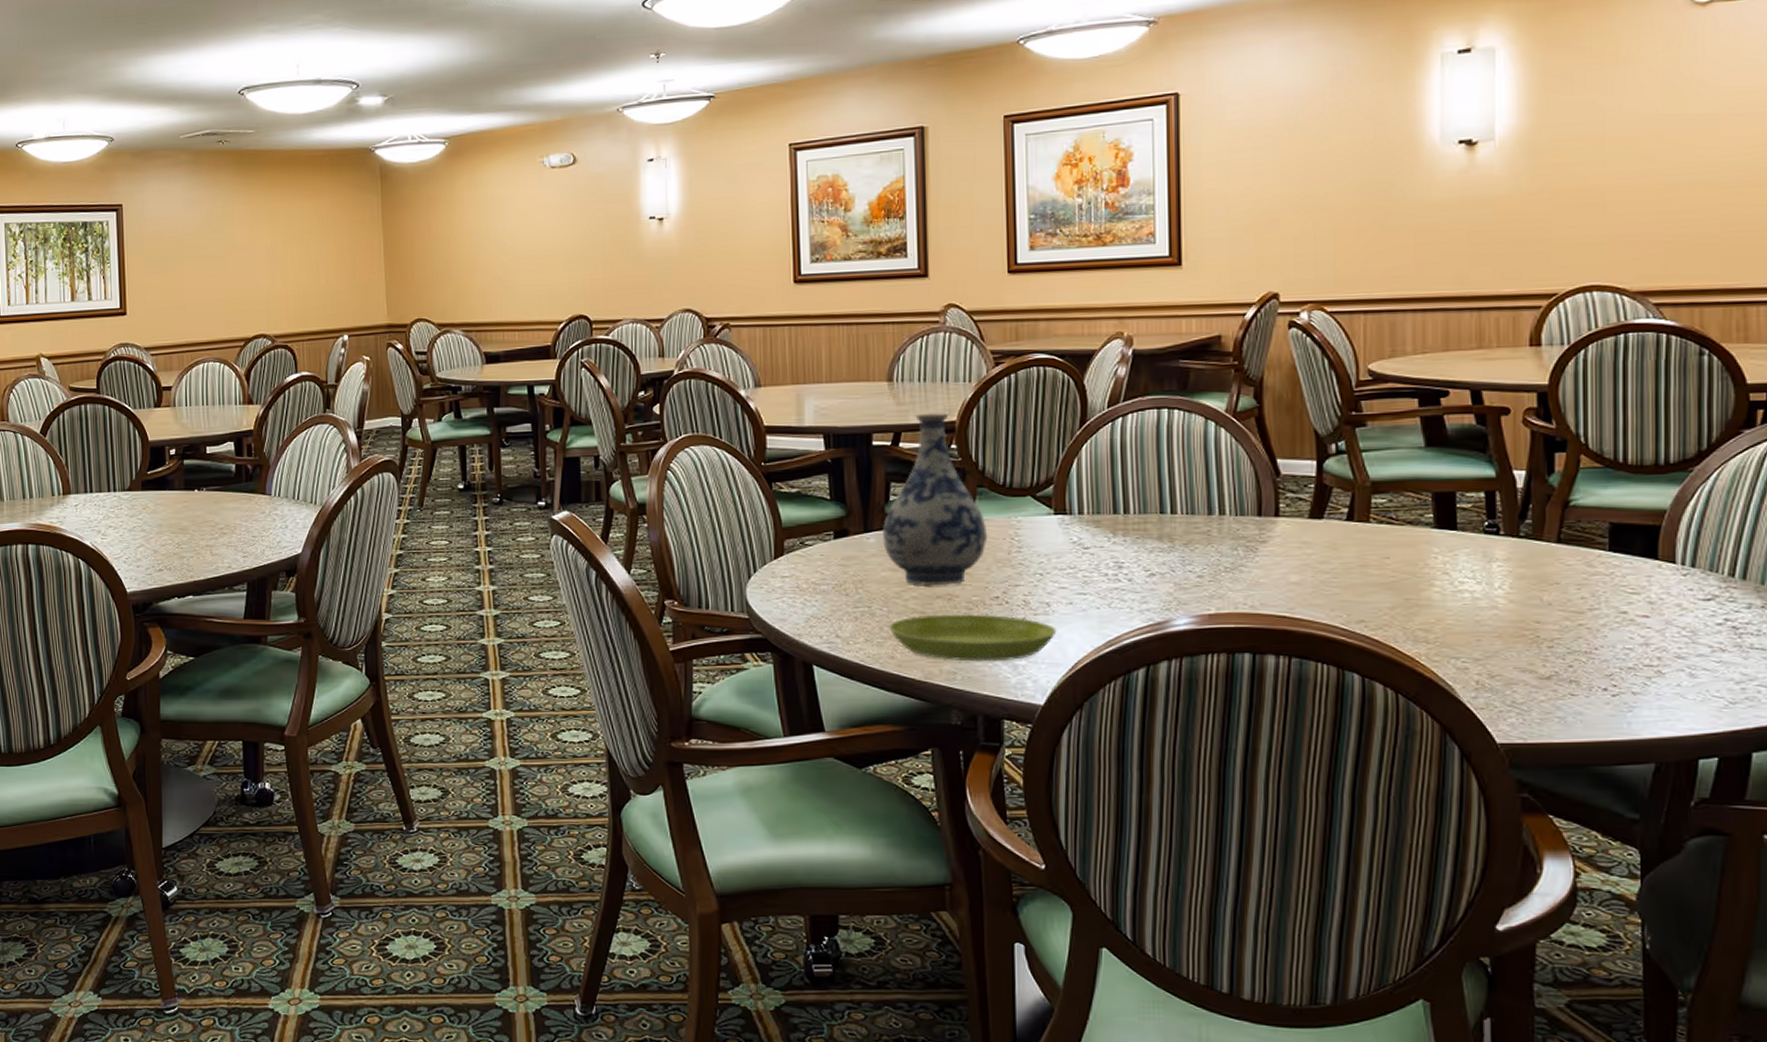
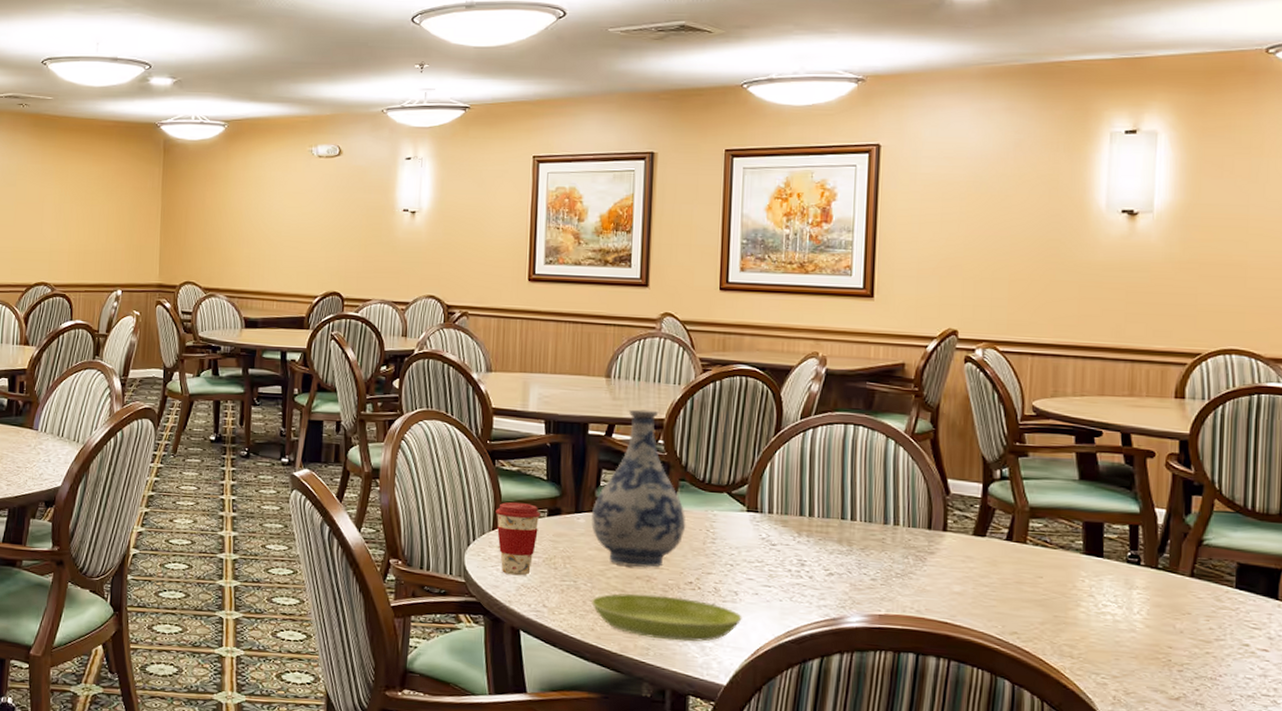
coffee cup: none [776,527,826,606] -> present [496,502,540,576]

